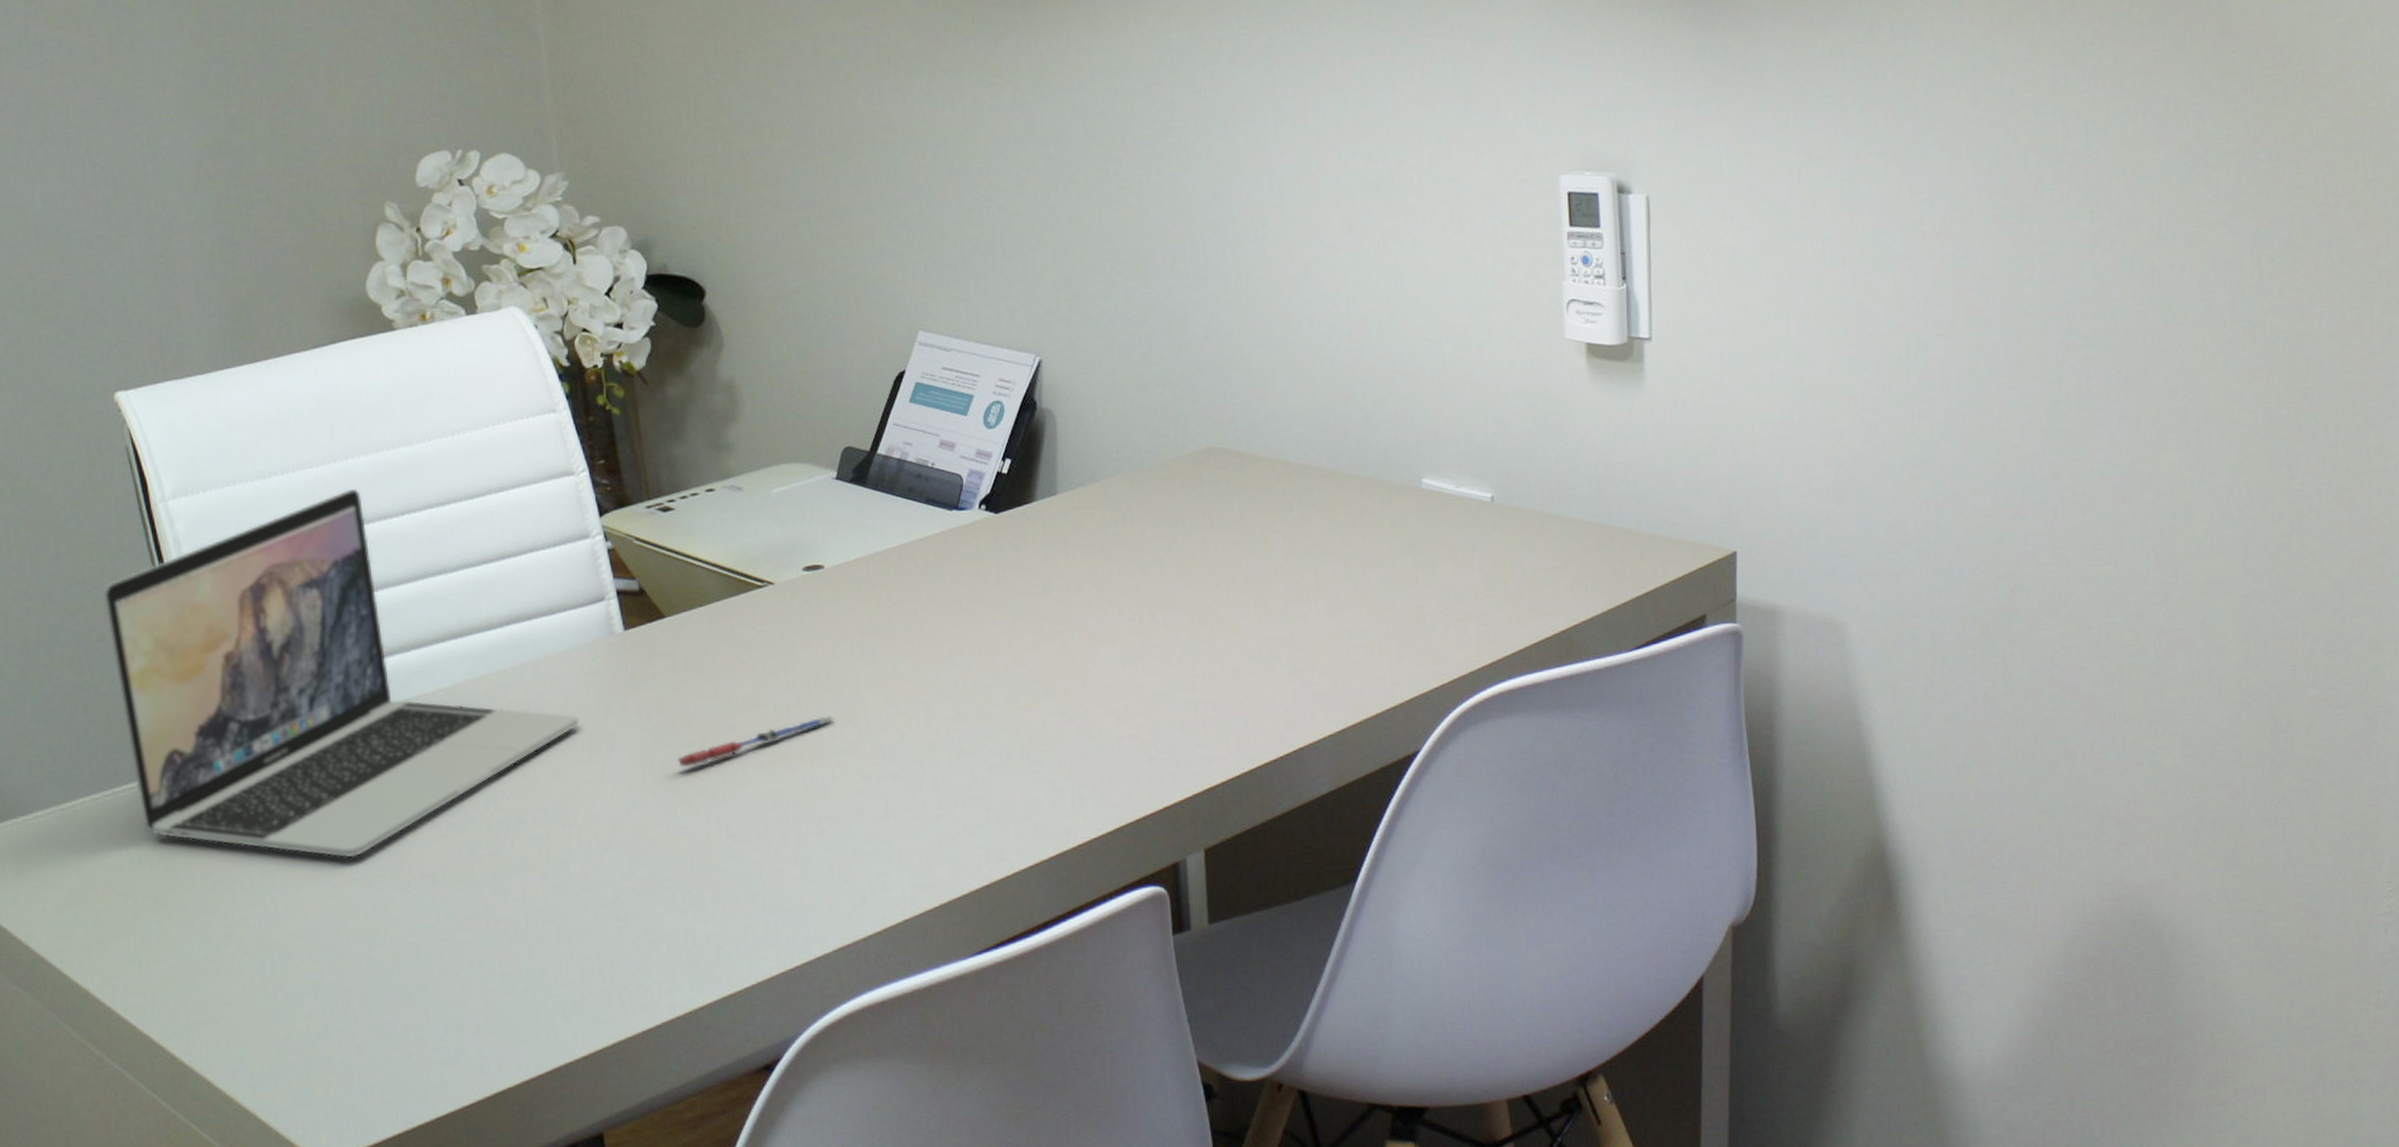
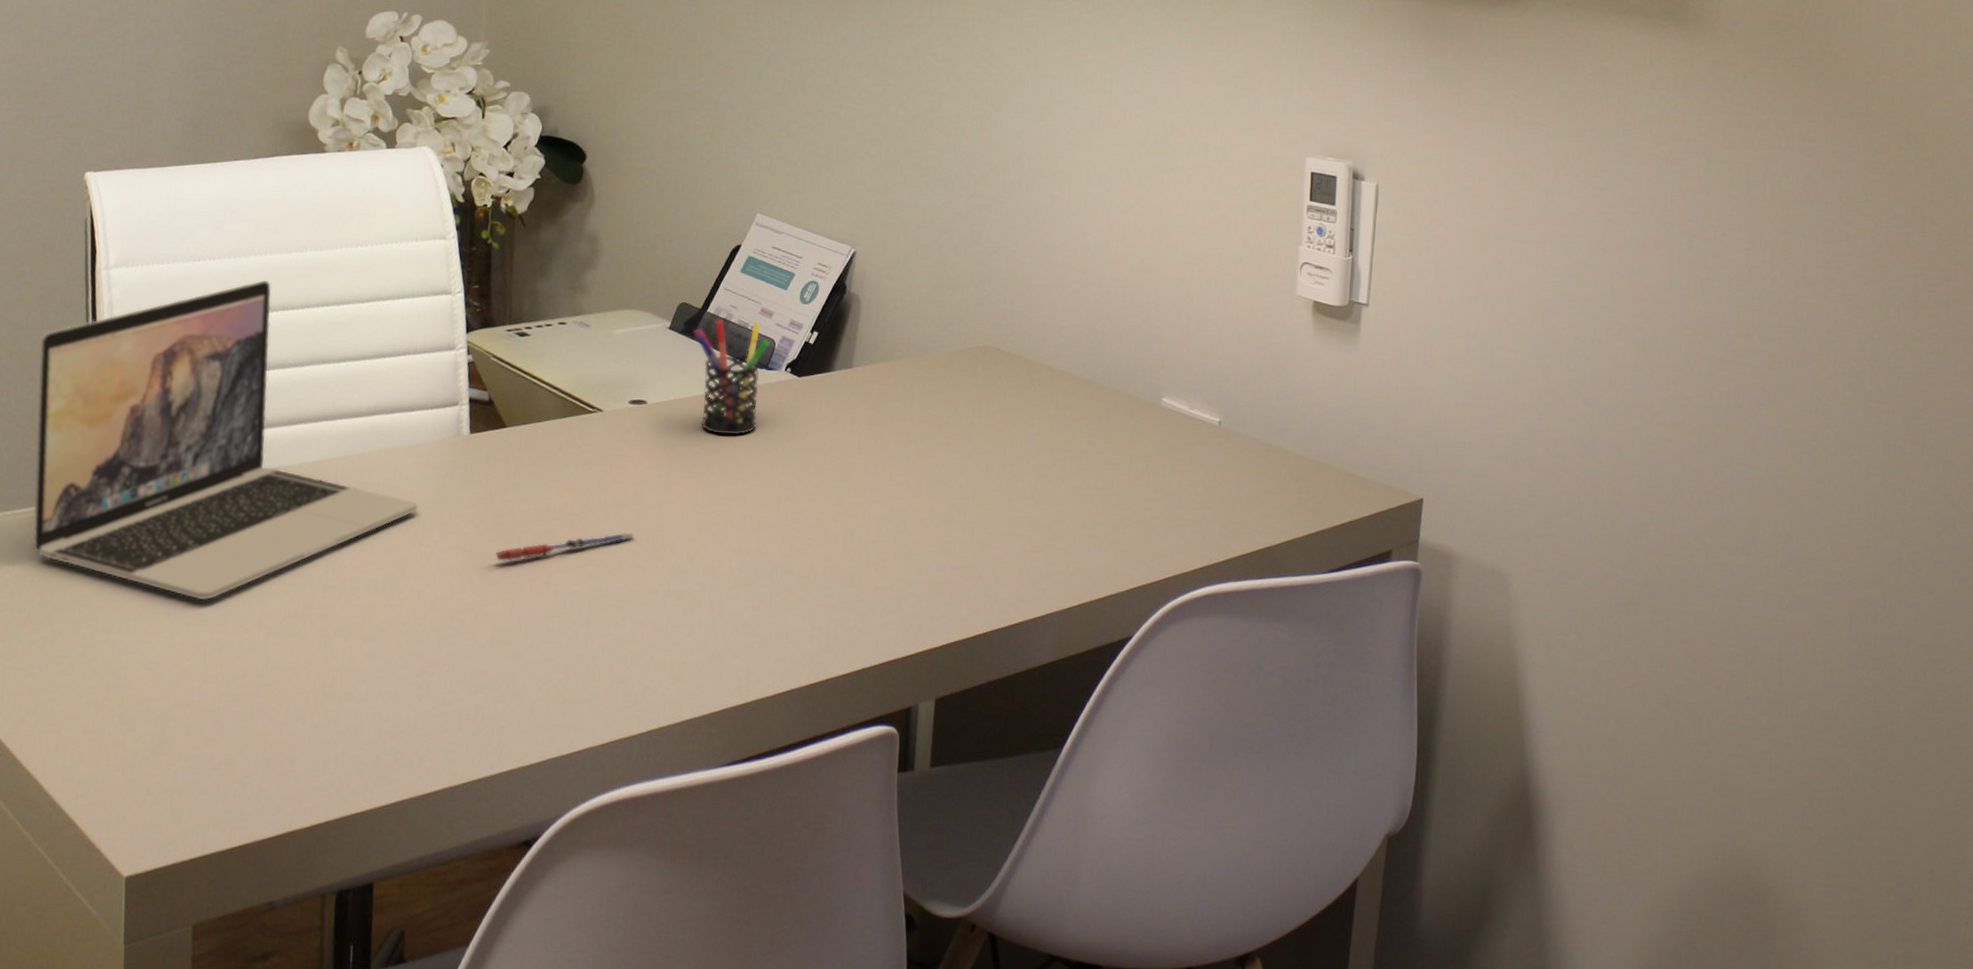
pen holder: none [865,456,957,592] -> present [693,320,770,435]

